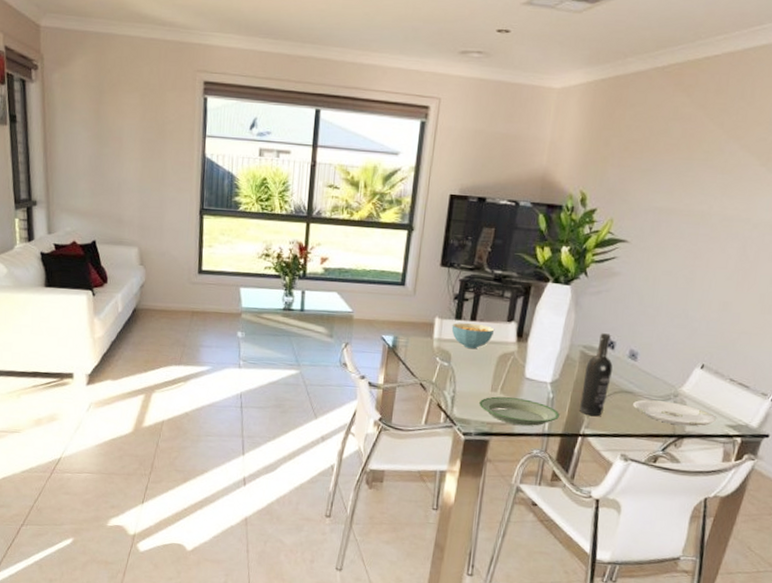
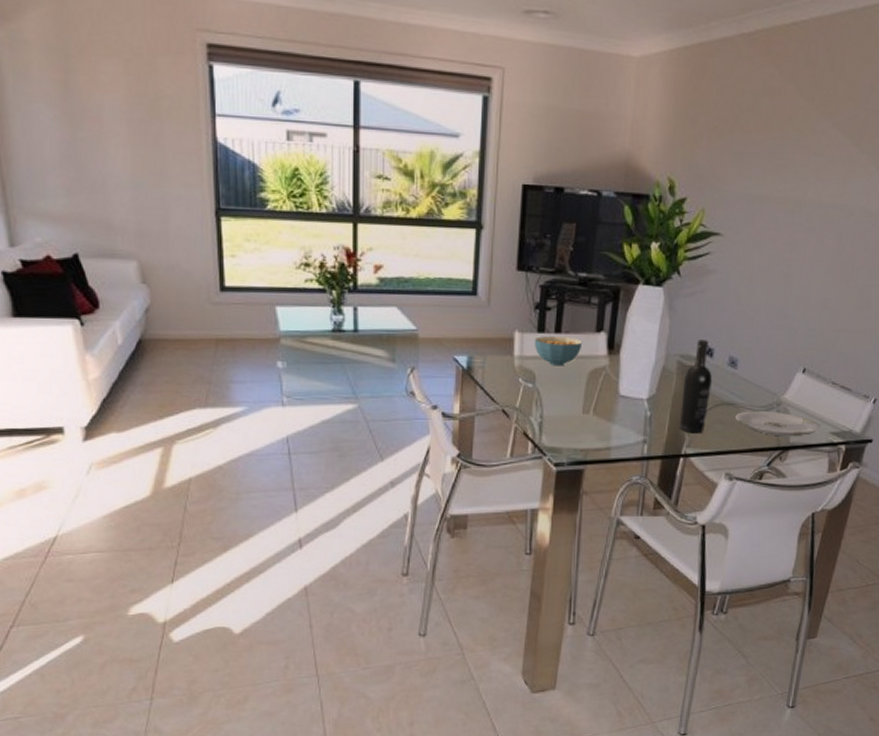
plate: present [478,396,560,426] -> none [569,419,659,450]

